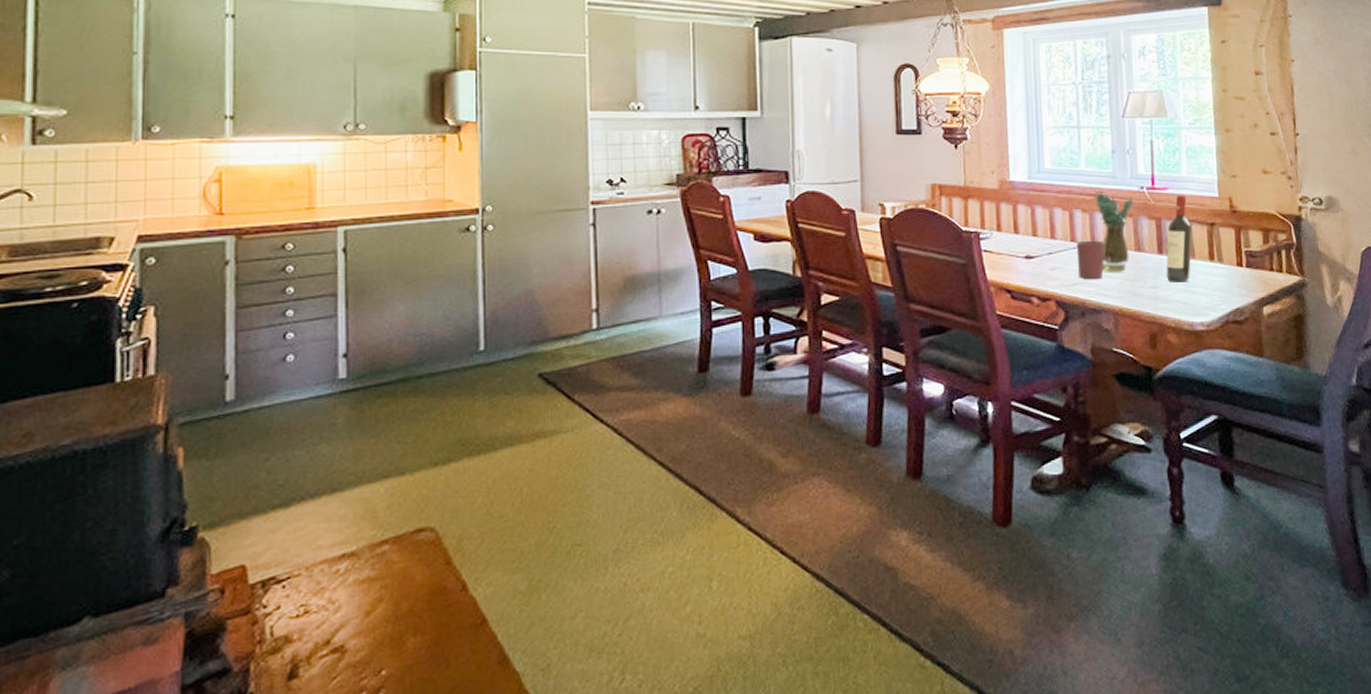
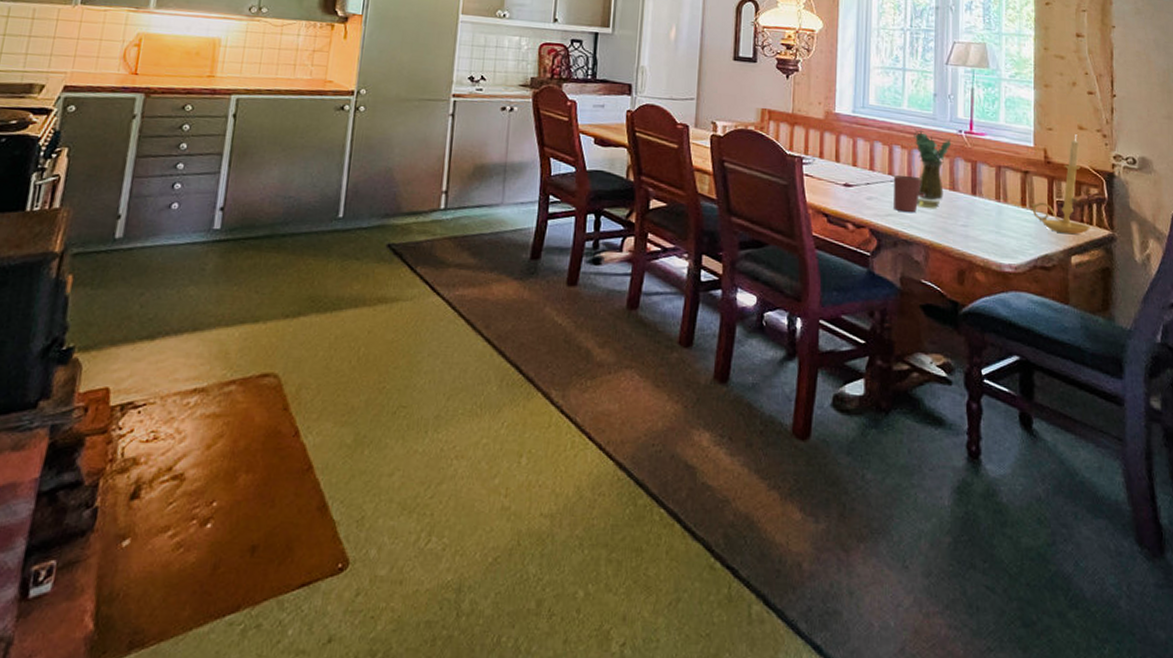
wine bottle: present [1166,195,1192,282] -> none [978,142,1006,225]
candle holder: none [1220,179,1281,285] -> present [1032,134,1091,235]

